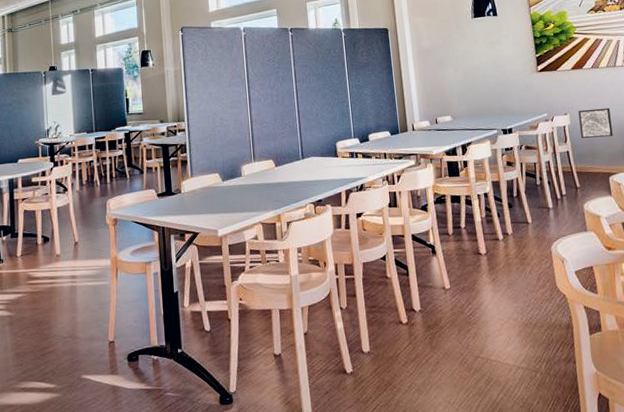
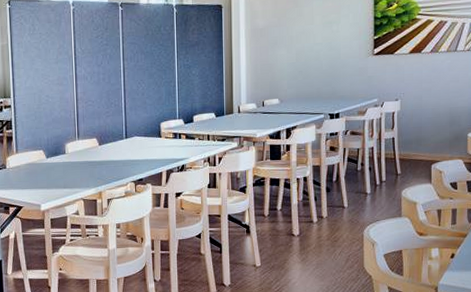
wall art: present [578,108,613,139] -> none [410,94,443,126]

